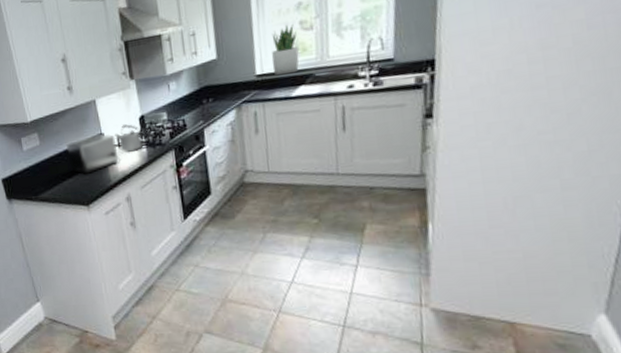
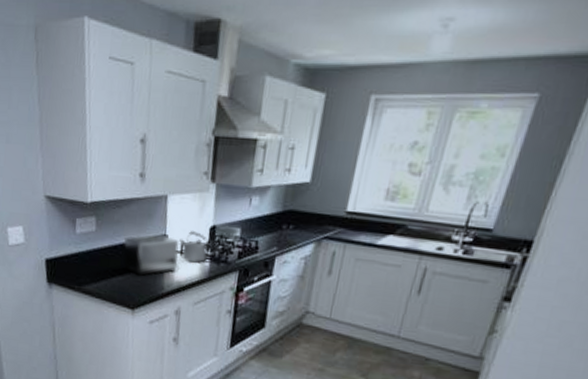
planter: present [271,24,299,76] -> none [366,163,402,220]

